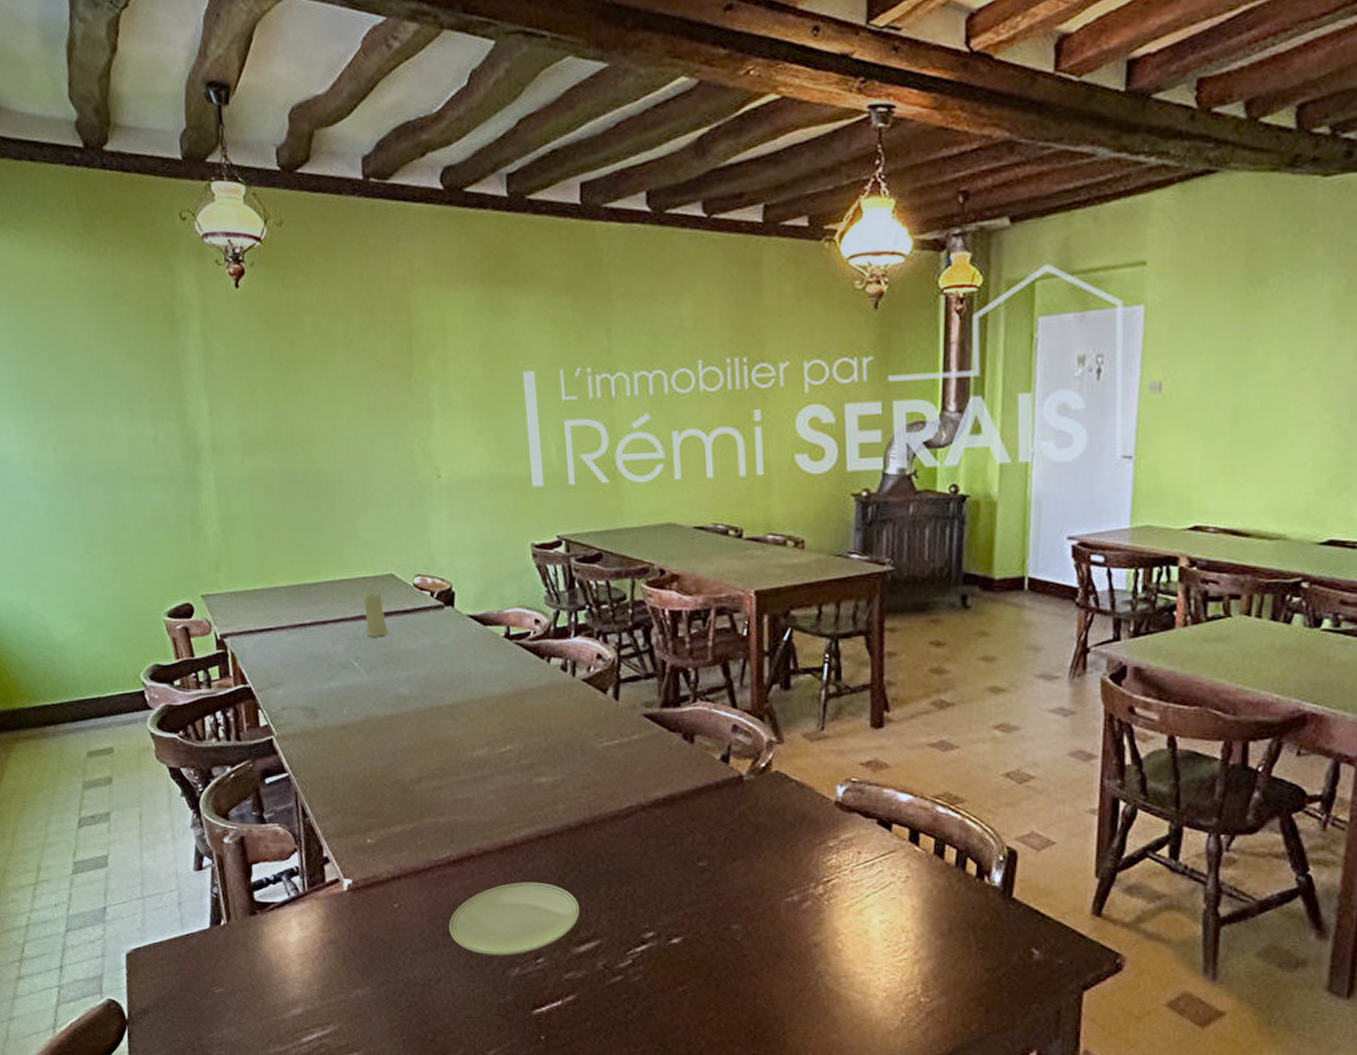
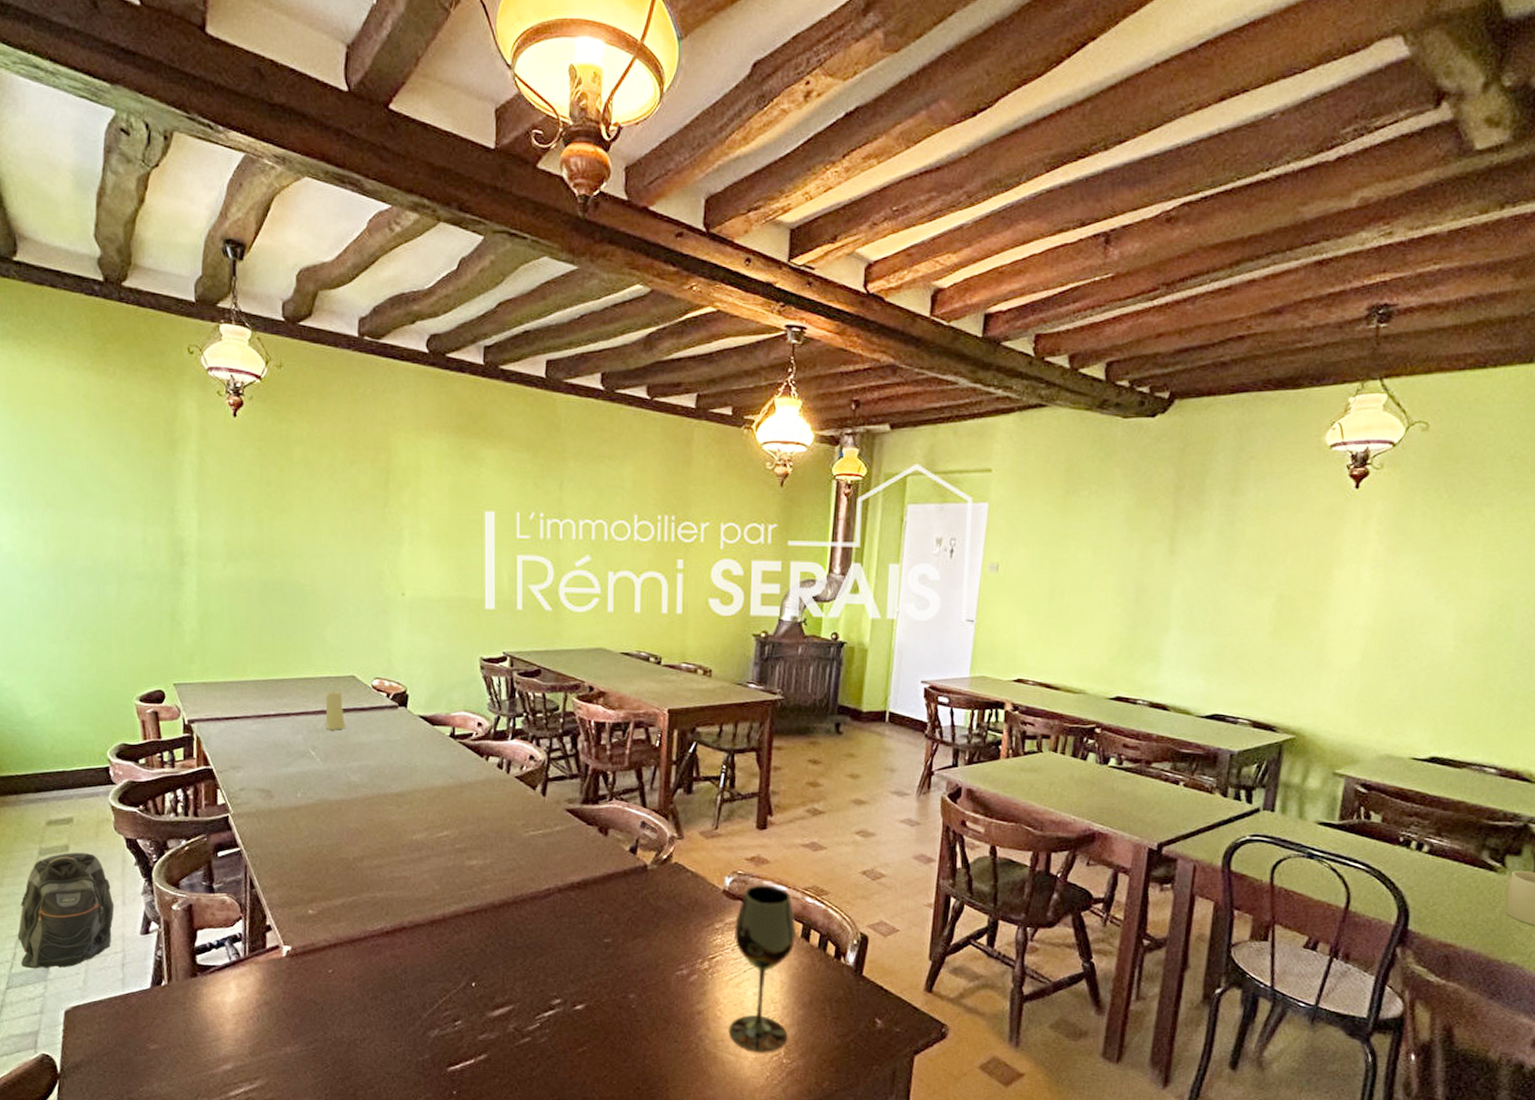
backpack: none [70,785,166,910] -> present [17,853,115,969]
plate: present [448,882,580,957] -> none [377,952,497,1019]
wineglass: none [851,792,928,989] -> present [728,884,797,1052]

